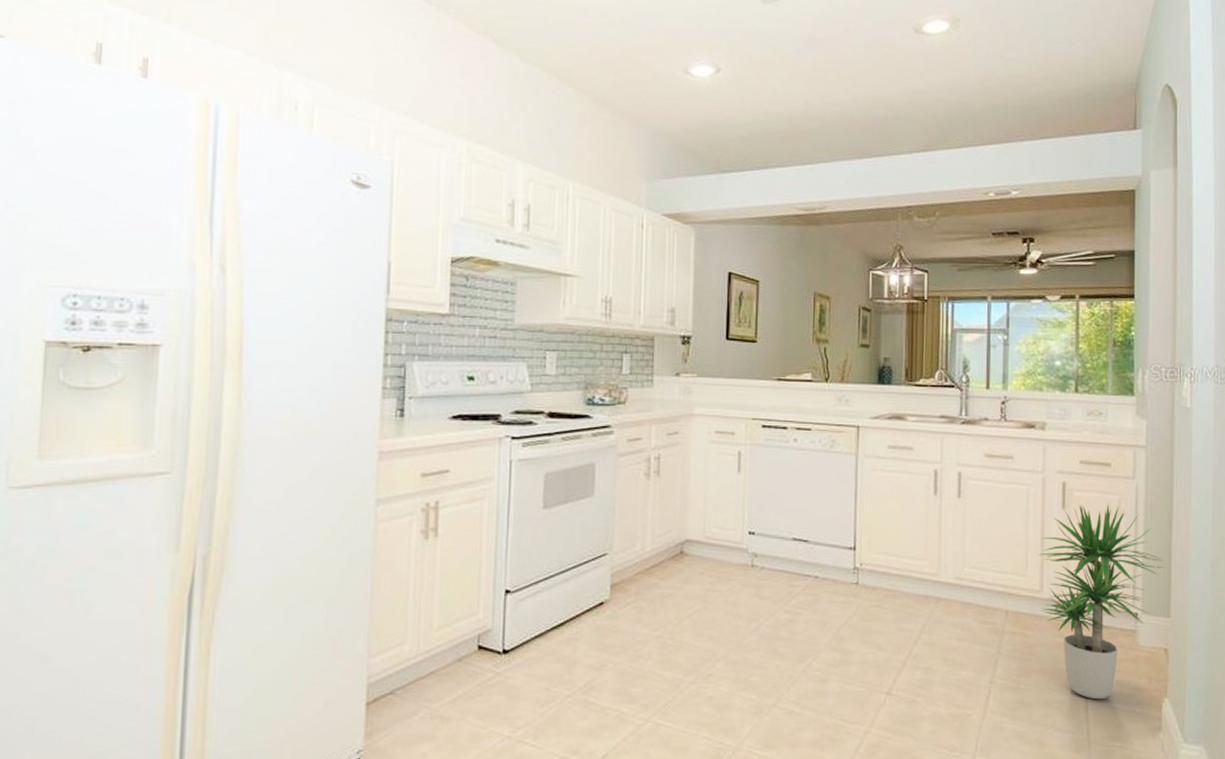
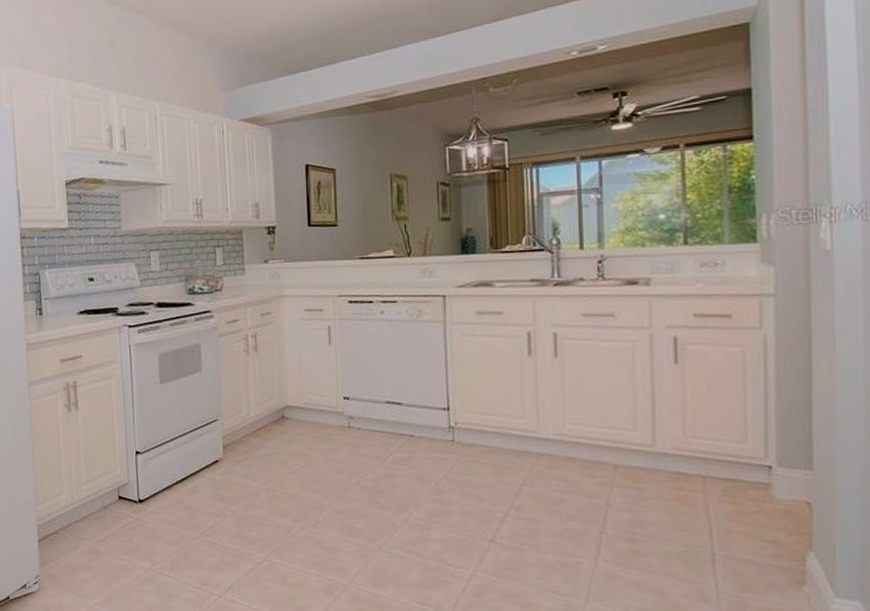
potted plant: present [1038,503,1166,700] -> none [648,355,805,552]

